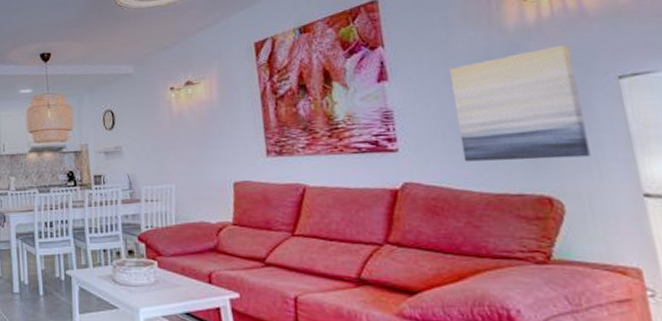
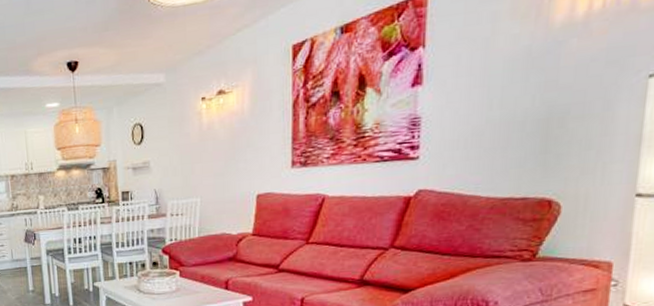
wall art: present [449,44,591,162] -> none [479,40,611,168]

